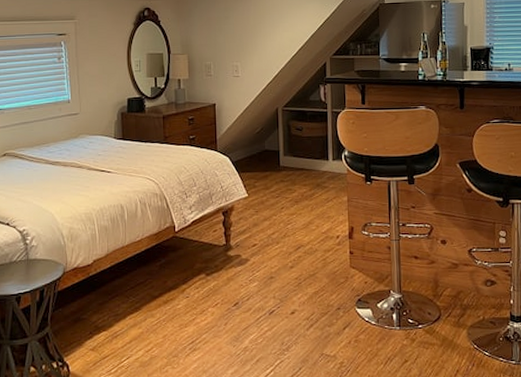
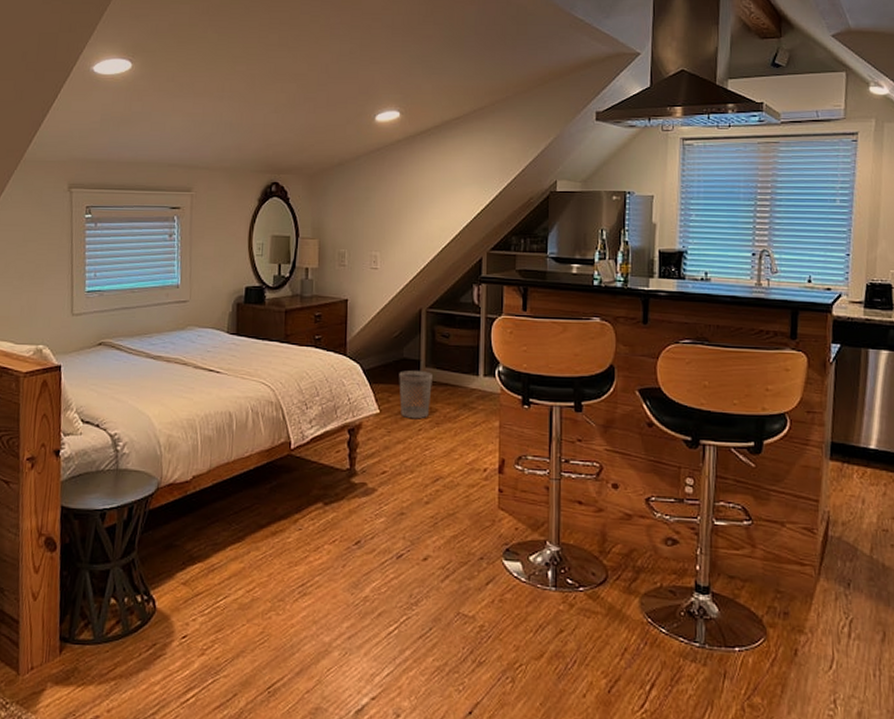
wastebasket: none [262,159,290,200] -> present [399,370,432,419]

